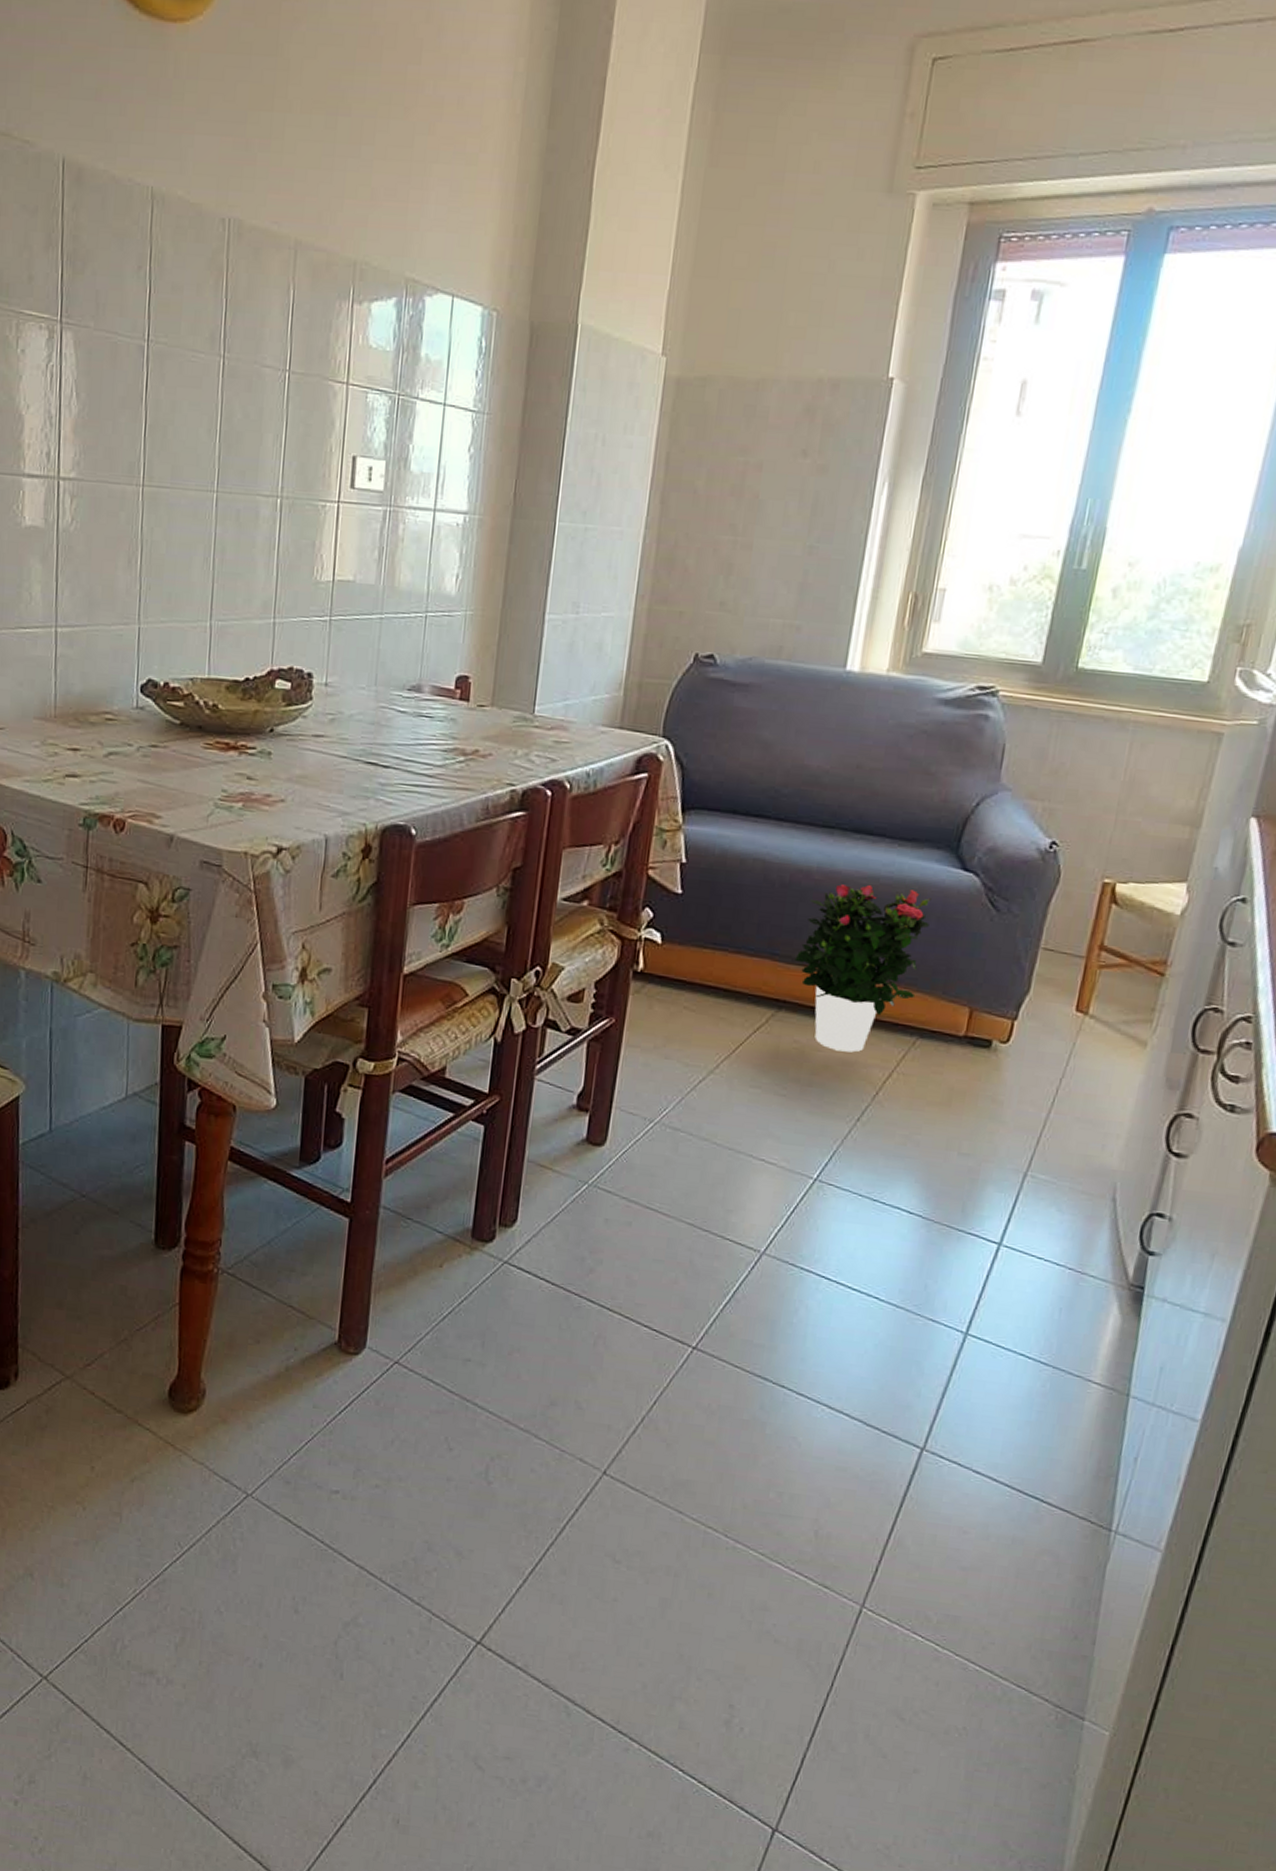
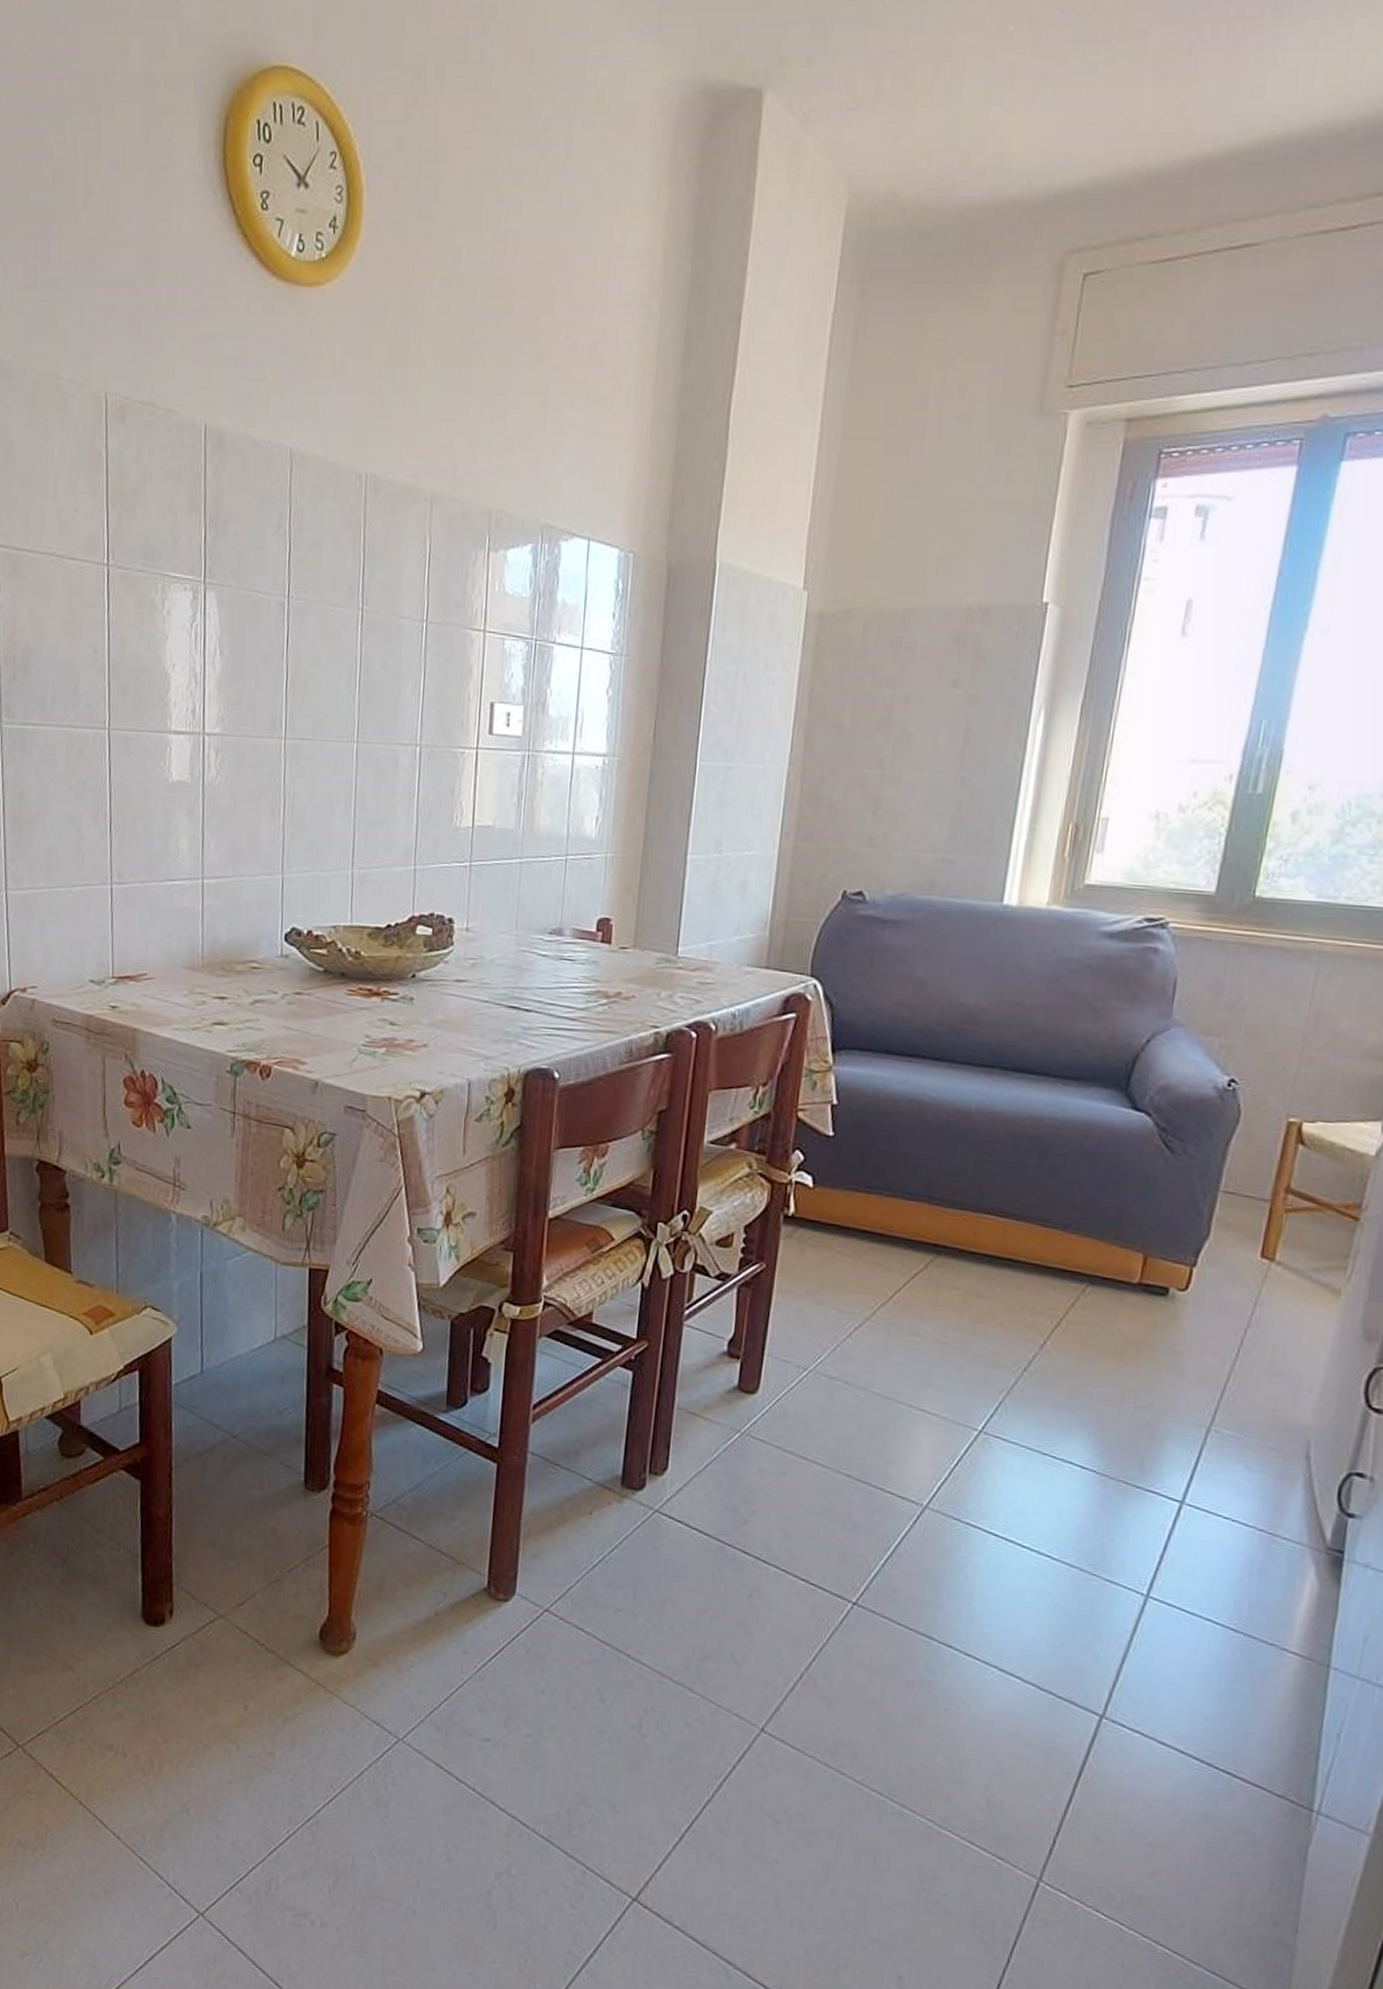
potted flower: present [794,884,931,1053] -> none [954,1125,1100,1300]

